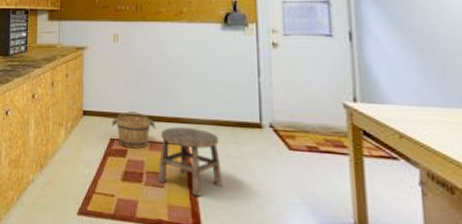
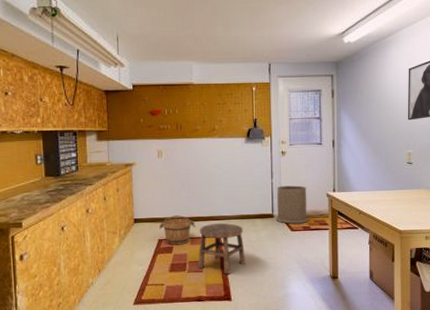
trash can: none [265,87,316,141] -> present [275,185,309,224]

